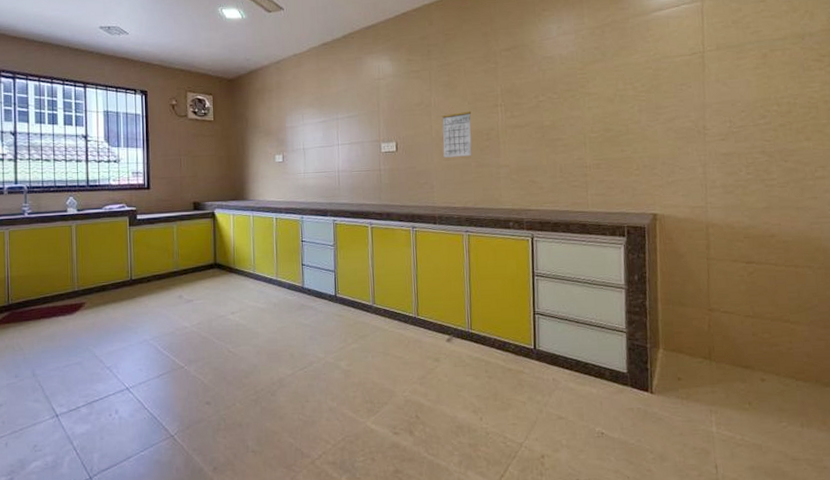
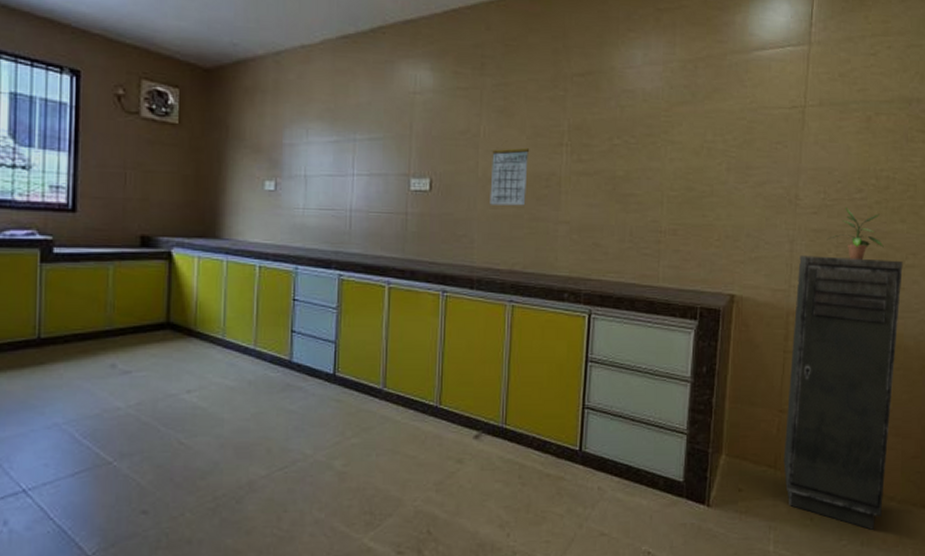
storage cabinet: none [712,173,819,413] -> present [783,255,903,530]
potted plant: none [736,132,792,176] -> present [826,207,884,260]

